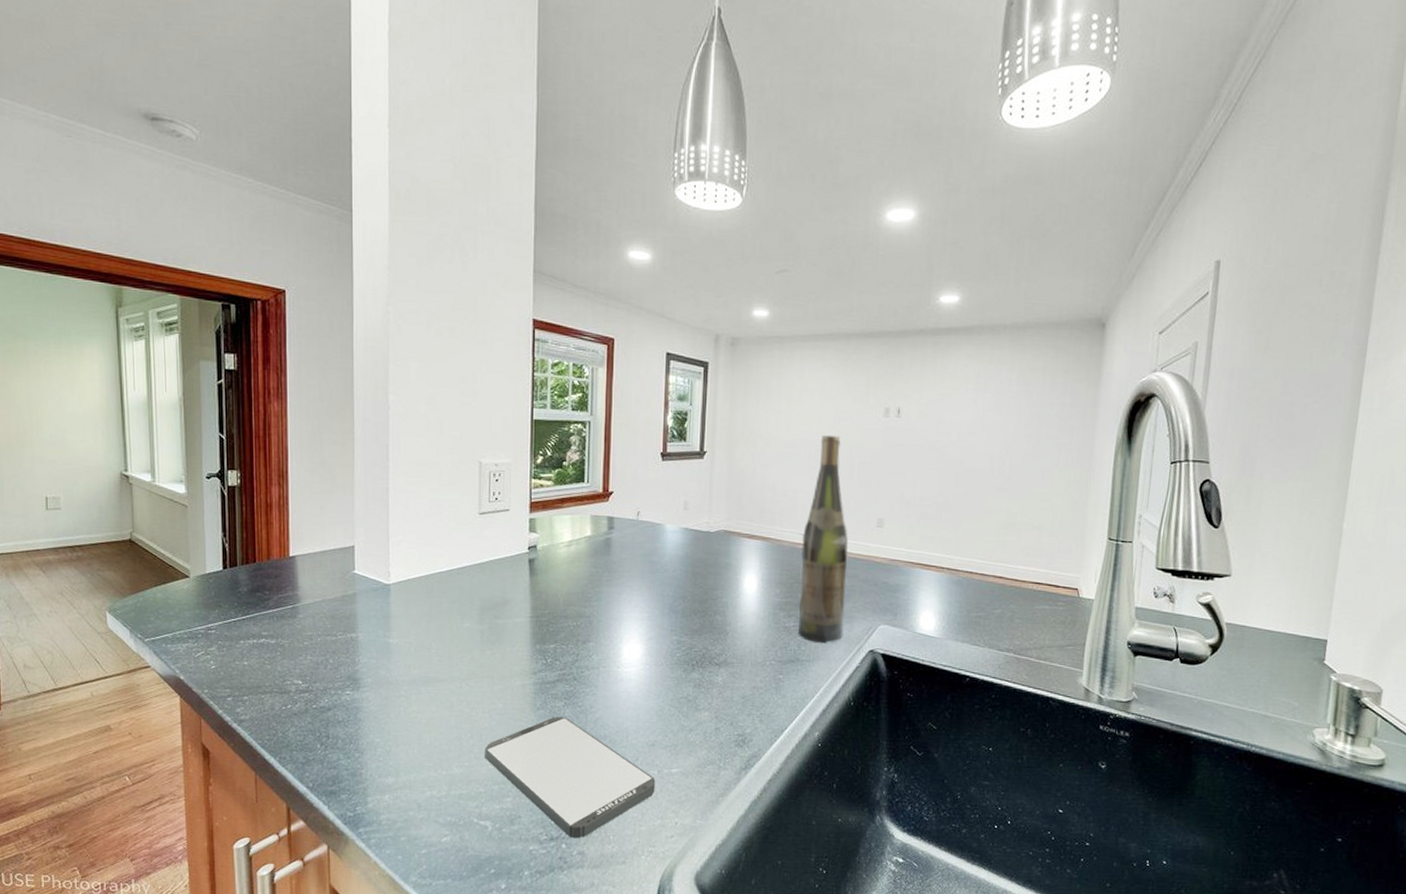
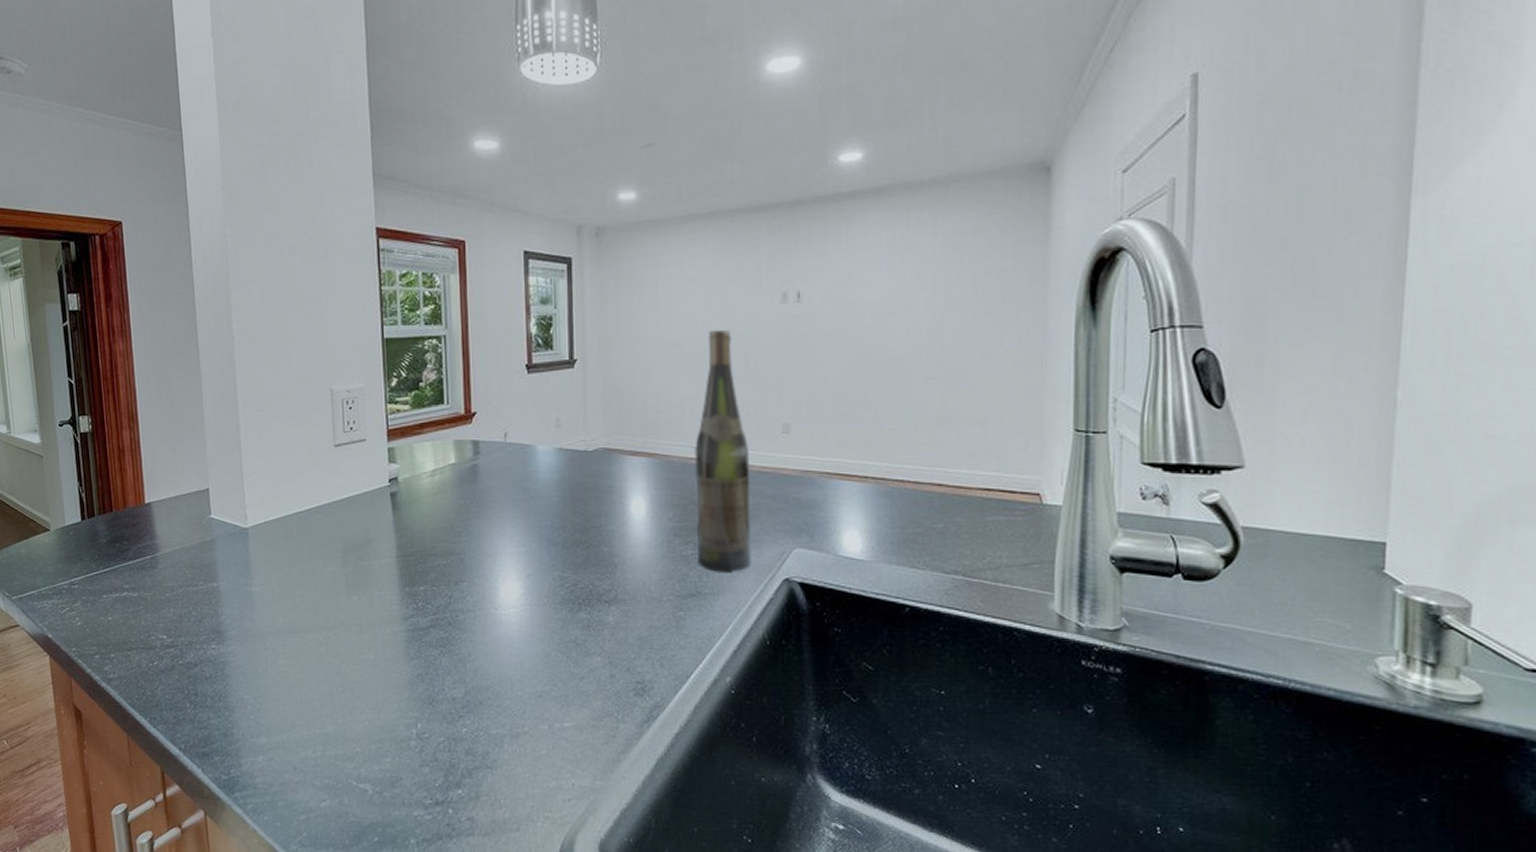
smartphone: present [485,716,656,839] -> none [358,666,547,803]

